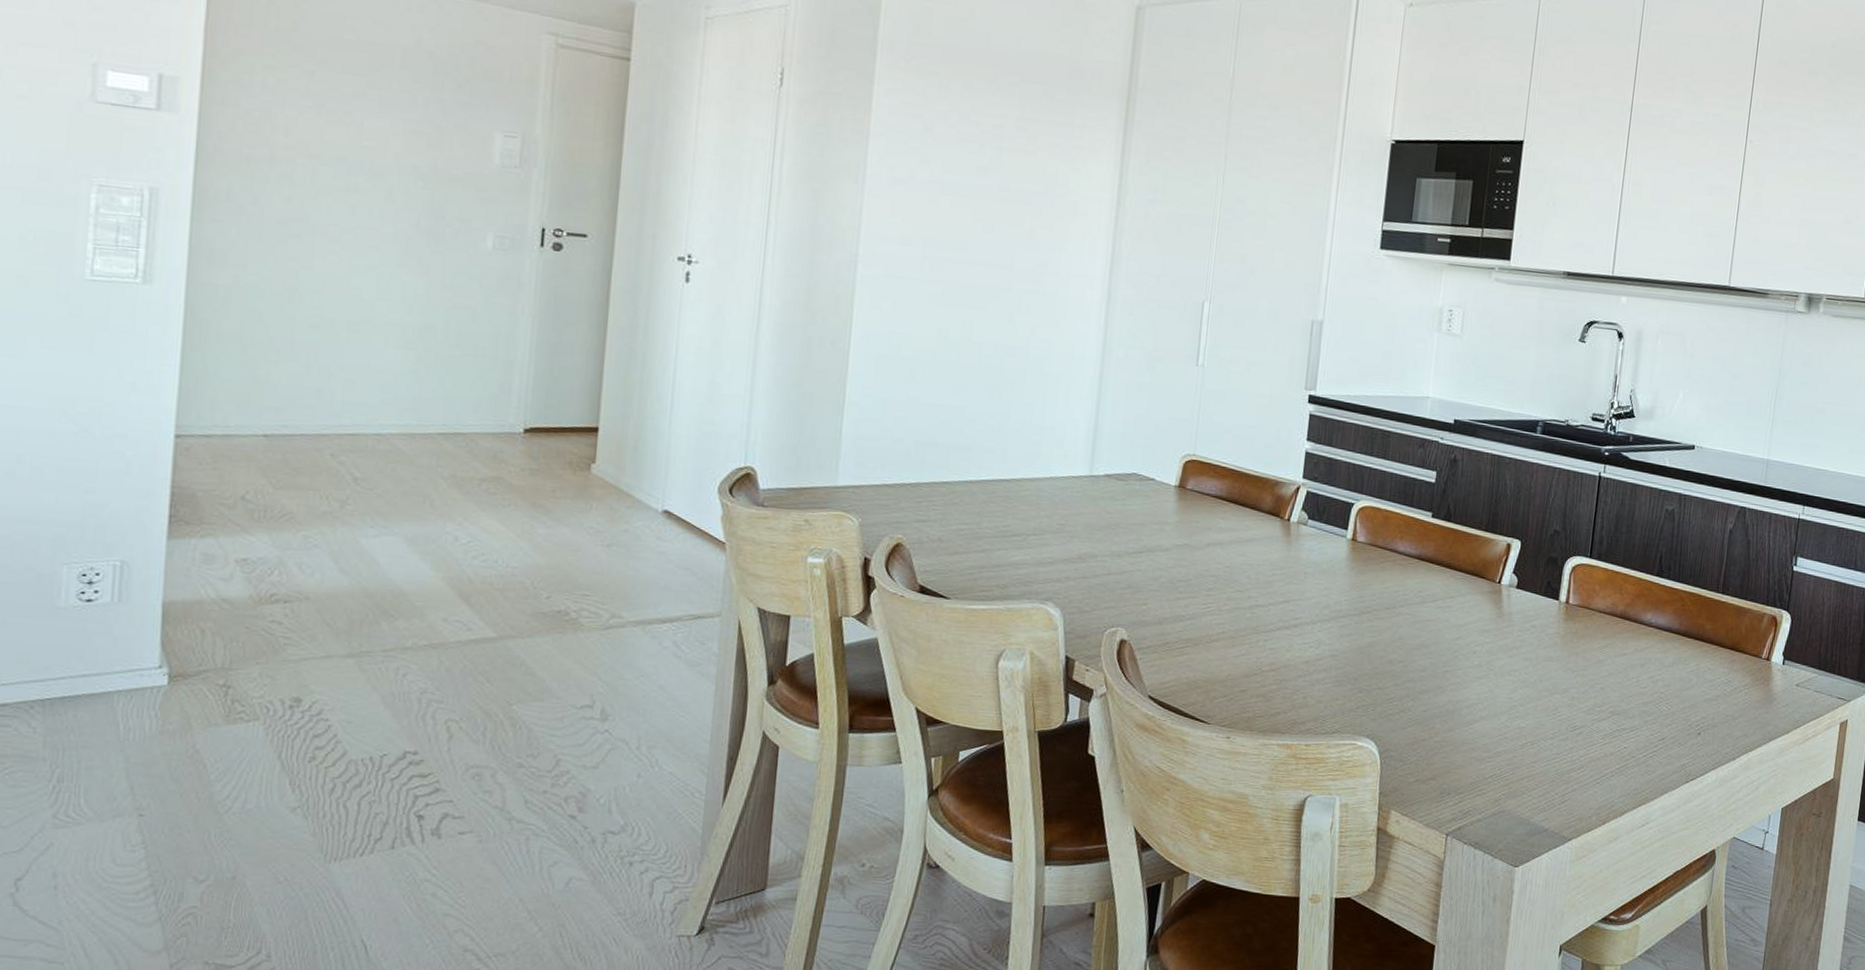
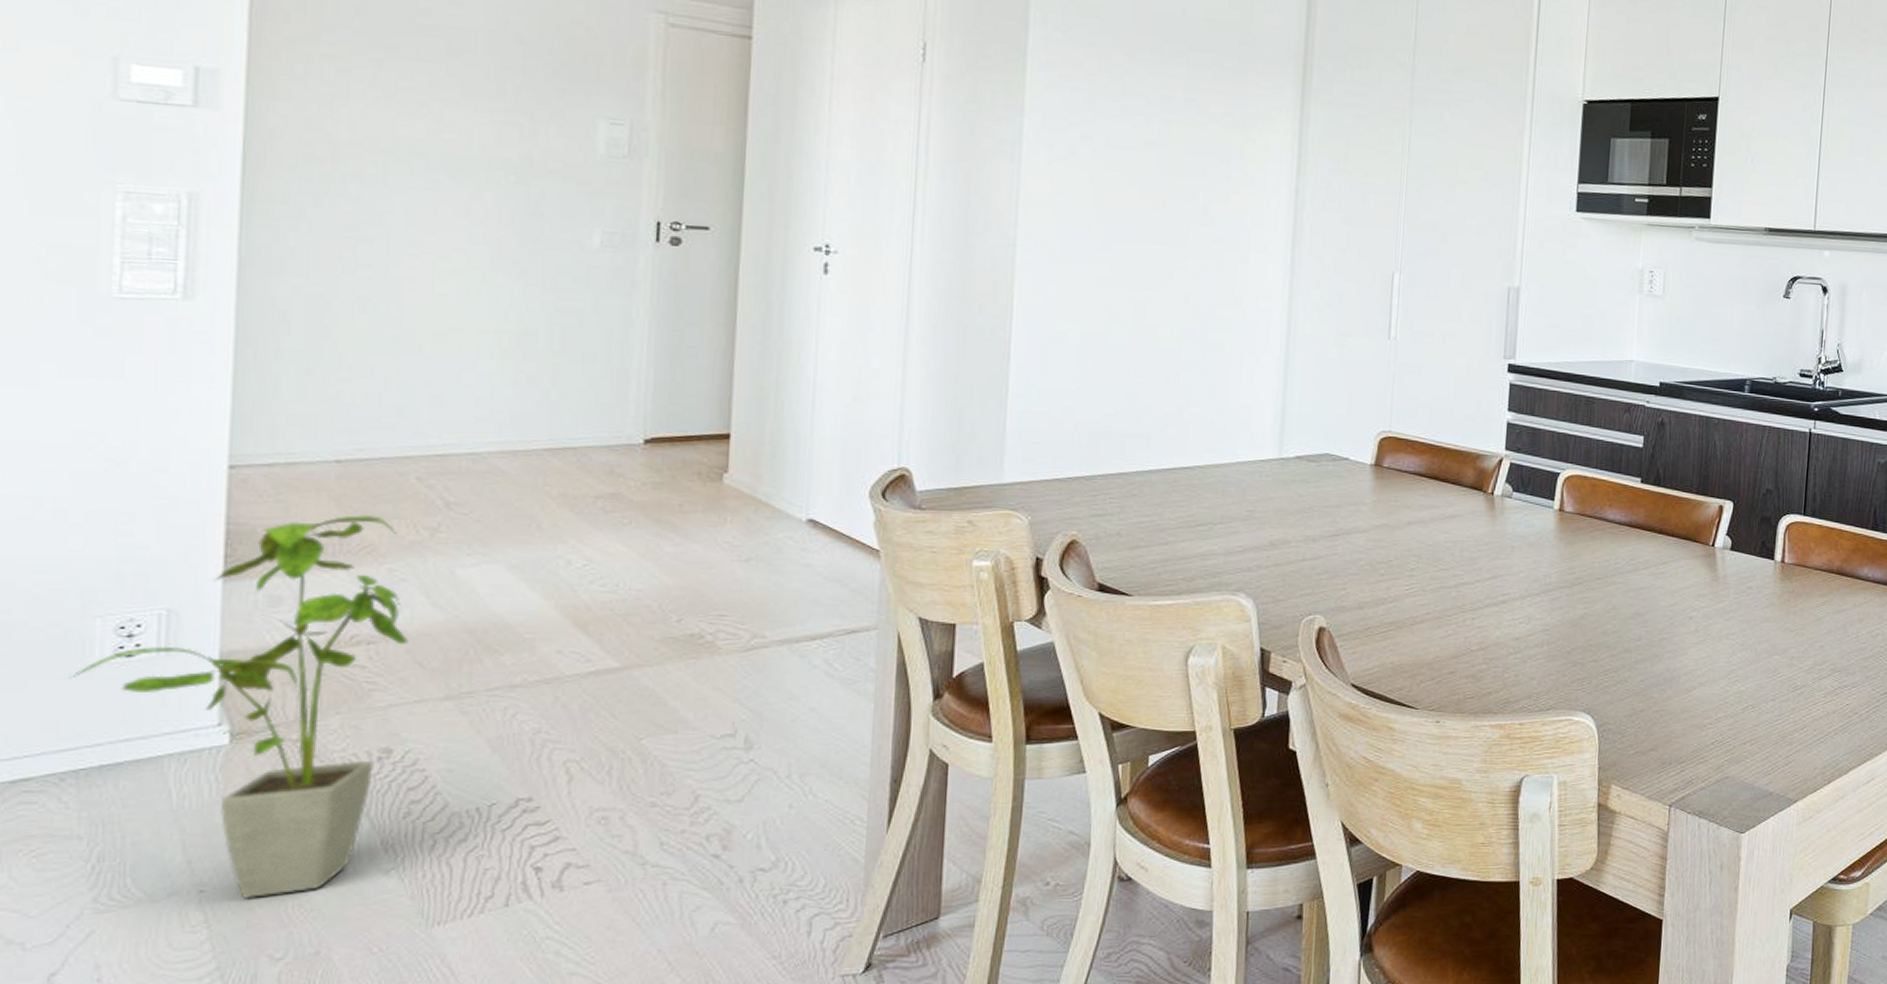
house plant: none [40,484,319,824] -> present [69,514,409,898]

